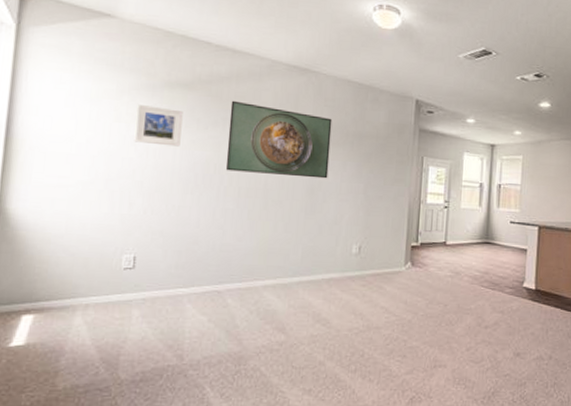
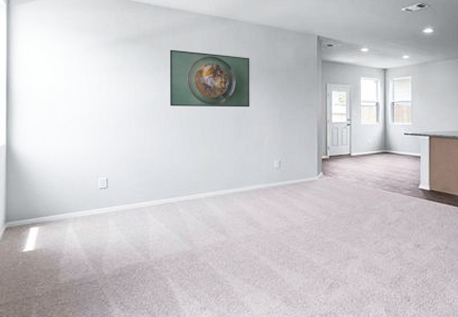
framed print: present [134,105,183,147] -> none [99,59,134,90]

